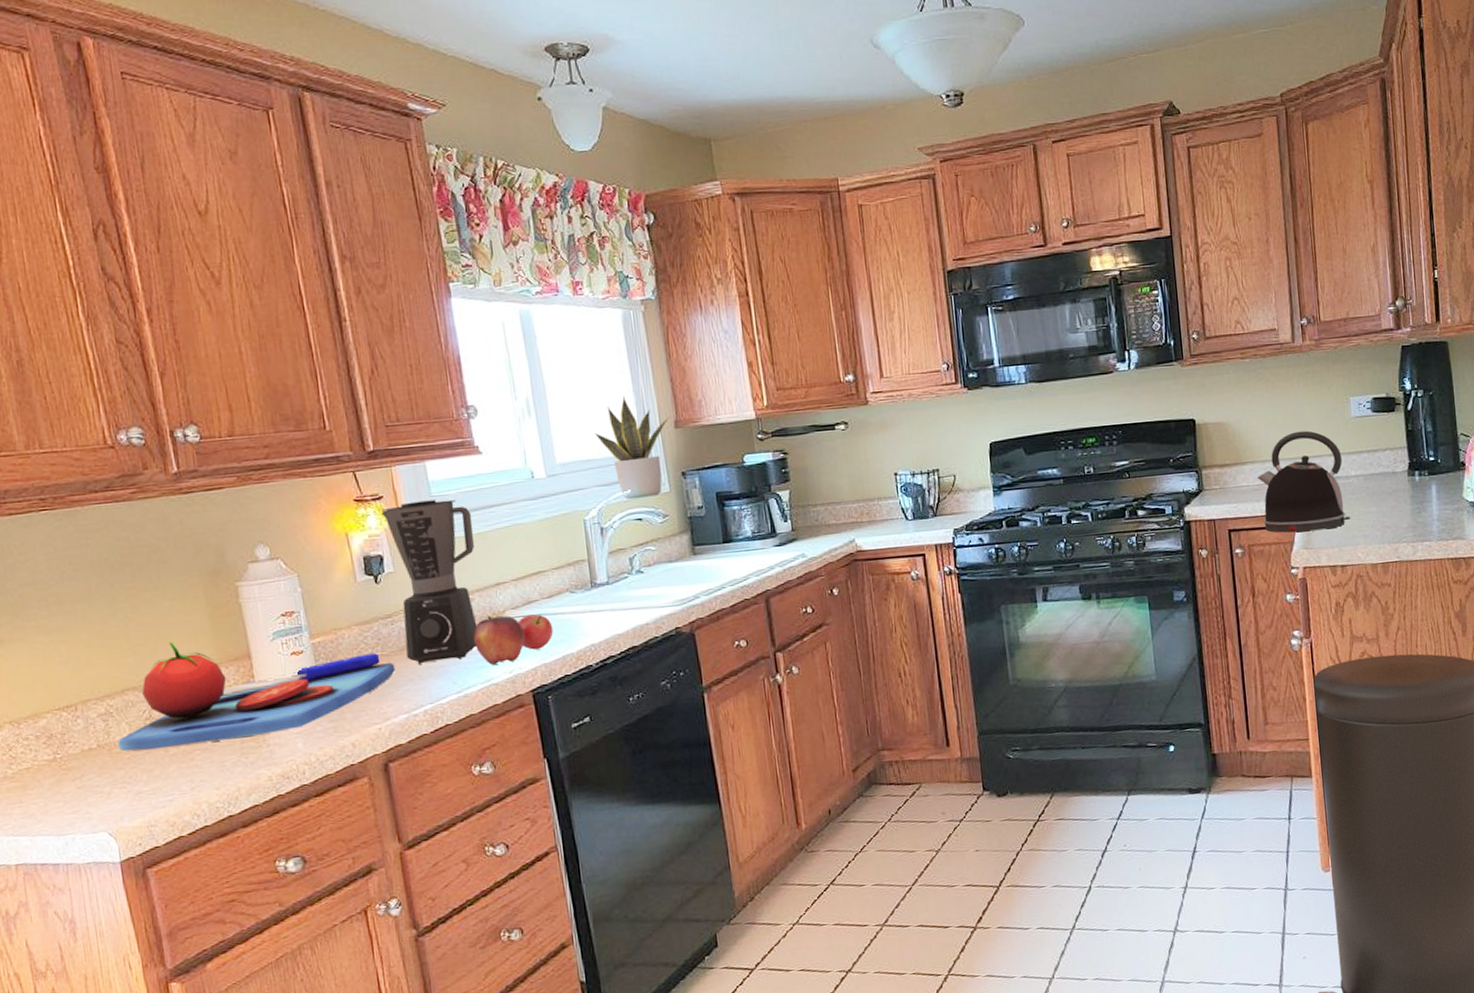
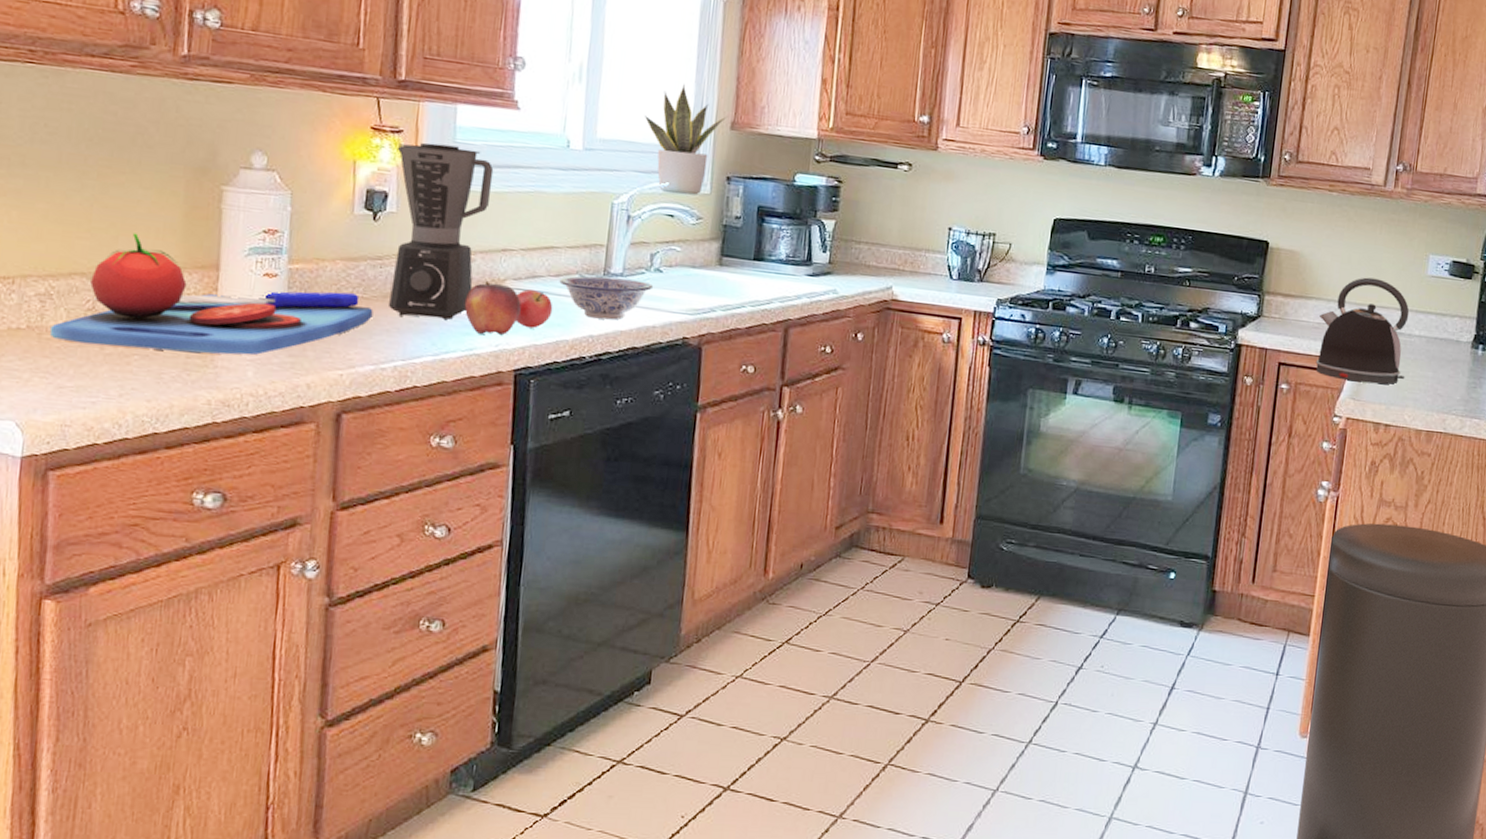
bowl: none [553,584,639,629] -> present [559,276,654,320]

